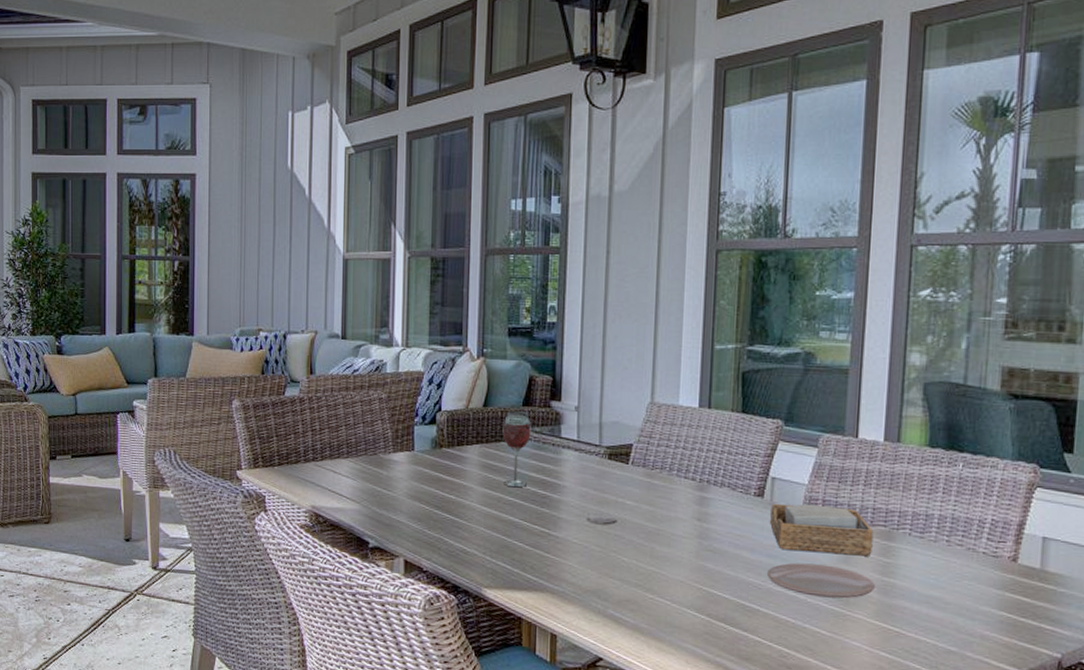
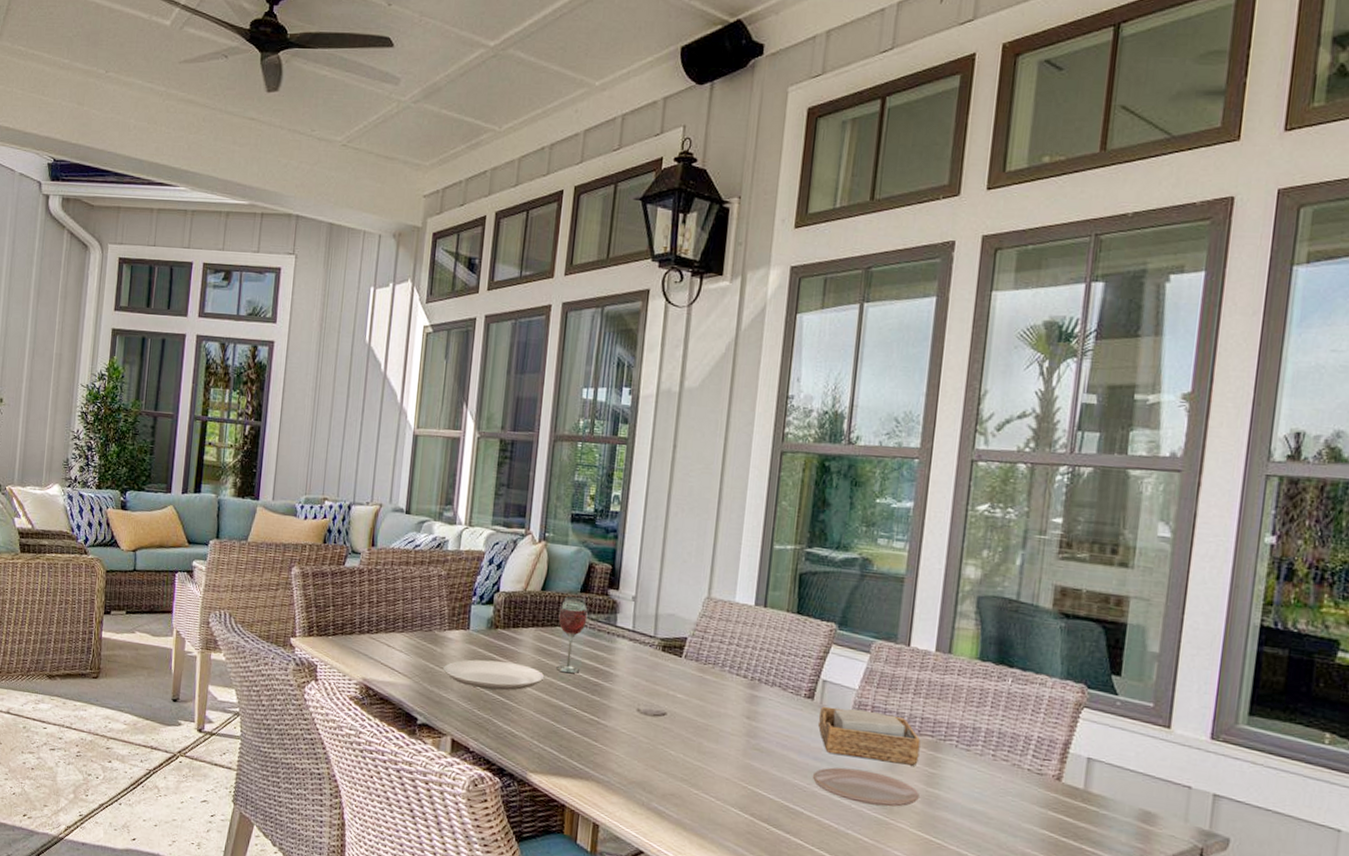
plate: none [391,479,493,509] -> present [443,659,545,691]

